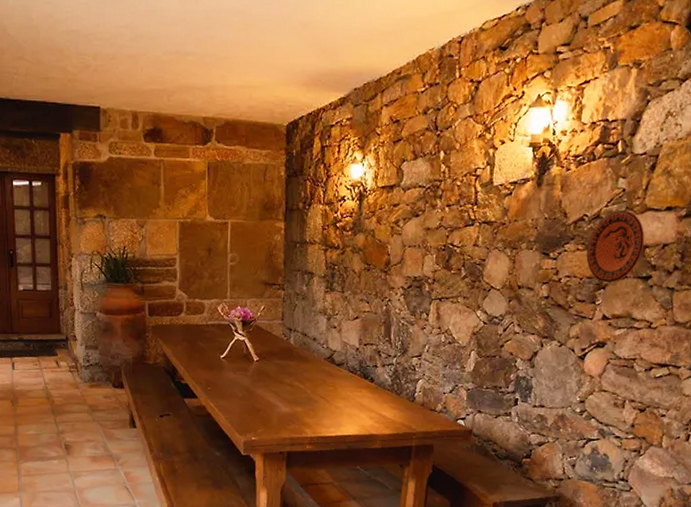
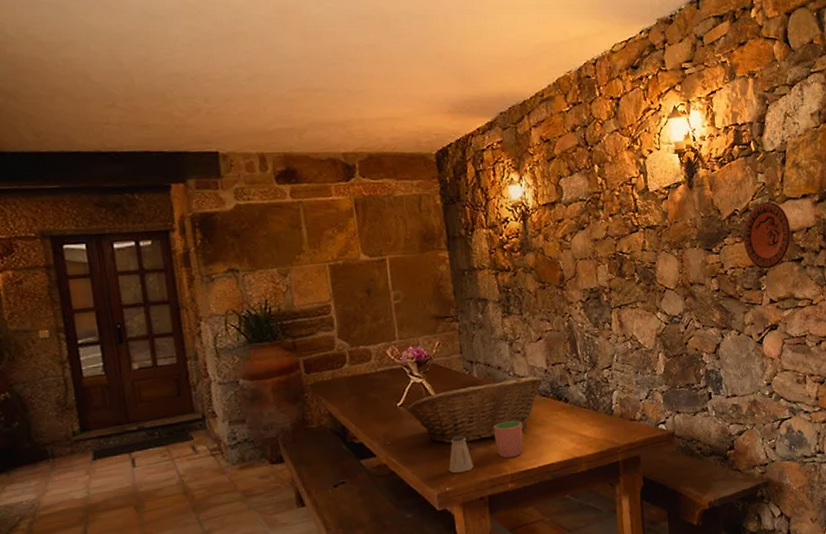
fruit basket: none [228,348,353,403] -> present [406,376,543,444]
saltshaker: none [256,393,279,427] -> present [448,435,474,474]
cup: none [300,389,328,423] -> present [494,420,524,459]

